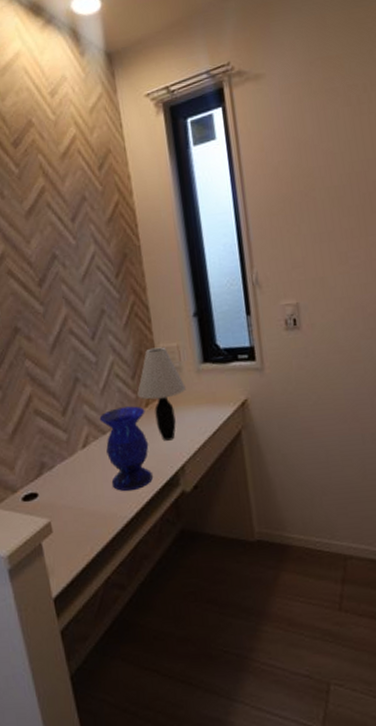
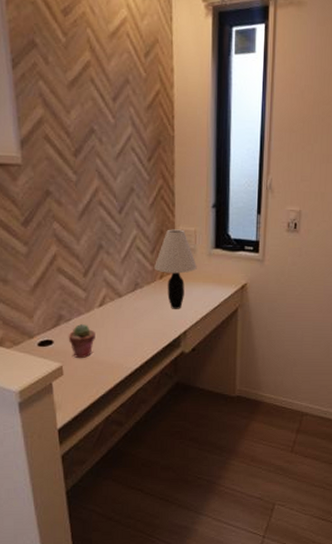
potted succulent: none [53,469,83,512] -> present [68,323,95,359]
vase: present [99,406,153,492] -> none [117,276,159,348]

